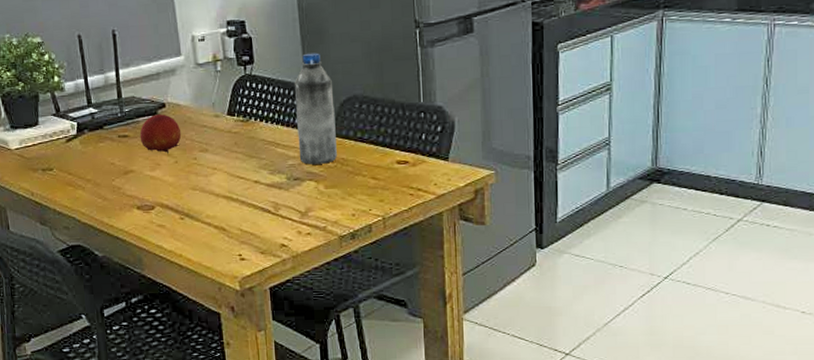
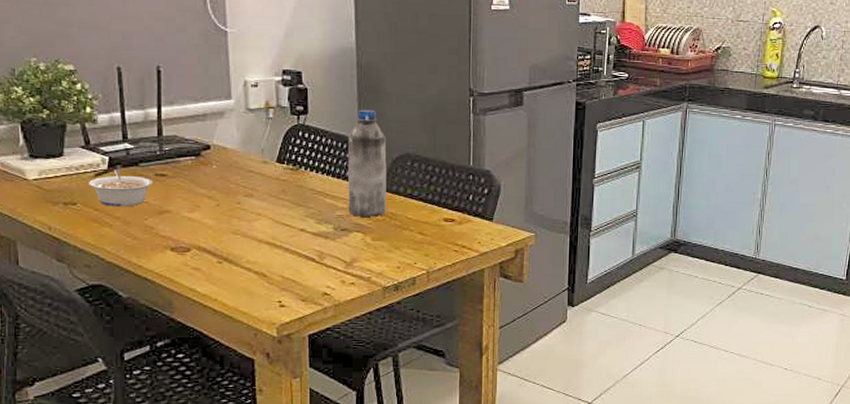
legume: none [62,133,117,170] -> present [89,168,153,207]
fruit: present [139,114,182,153] -> none [179,156,226,195]

